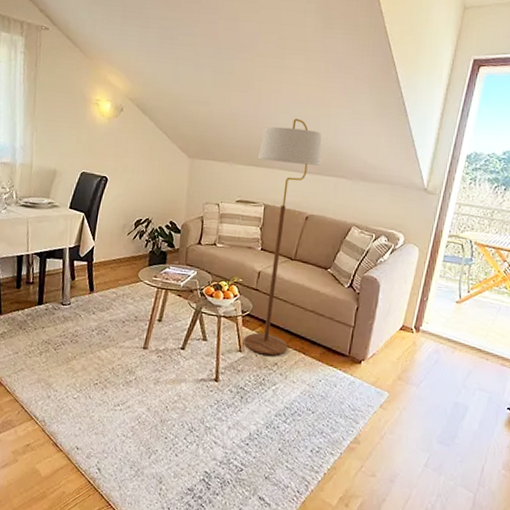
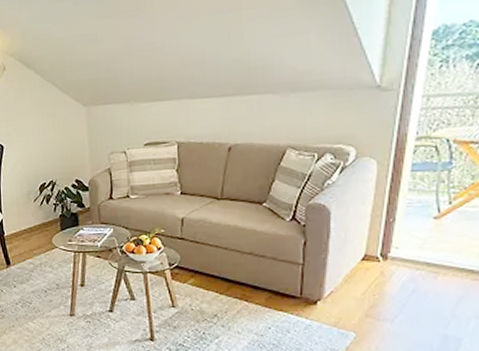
floor lamp: present [244,118,322,356] -> none [161,33,239,307]

